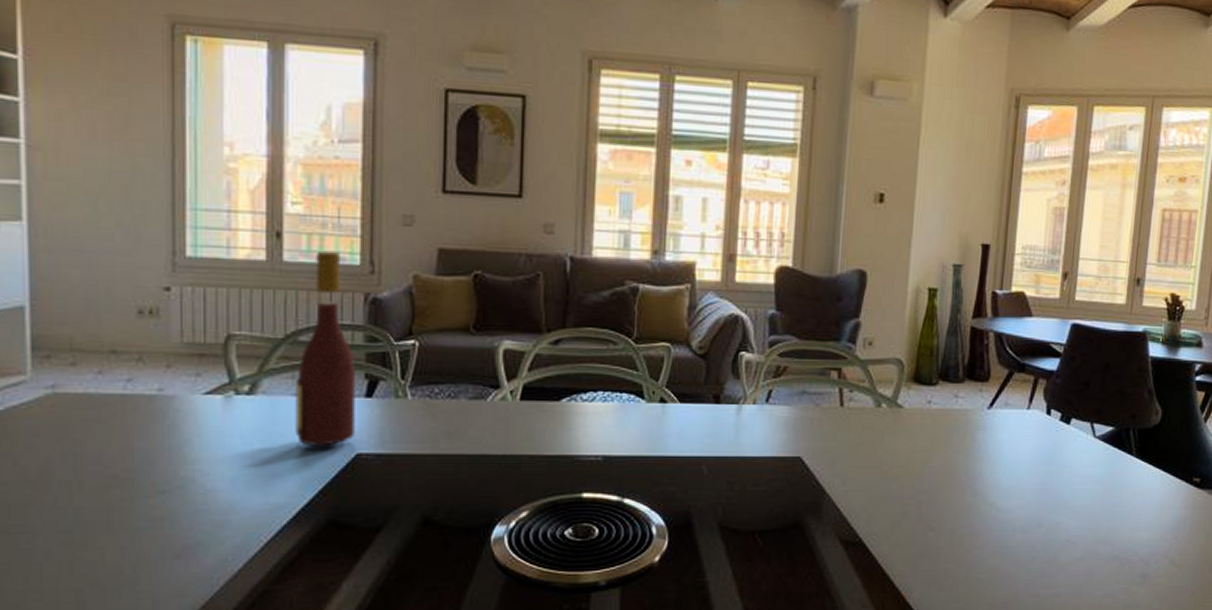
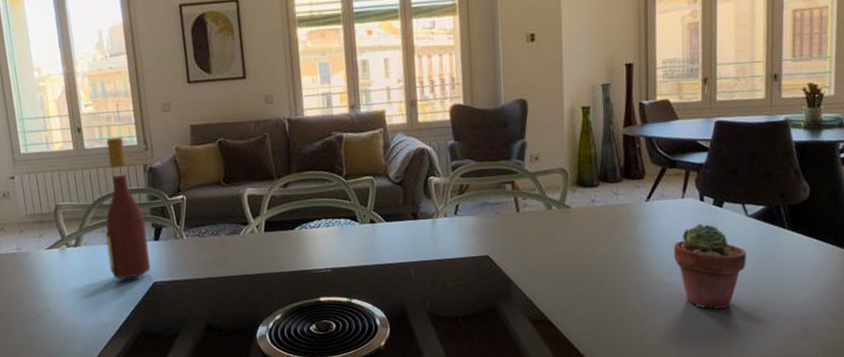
potted succulent: none [1011,441,1091,543] -> present [673,224,747,309]

